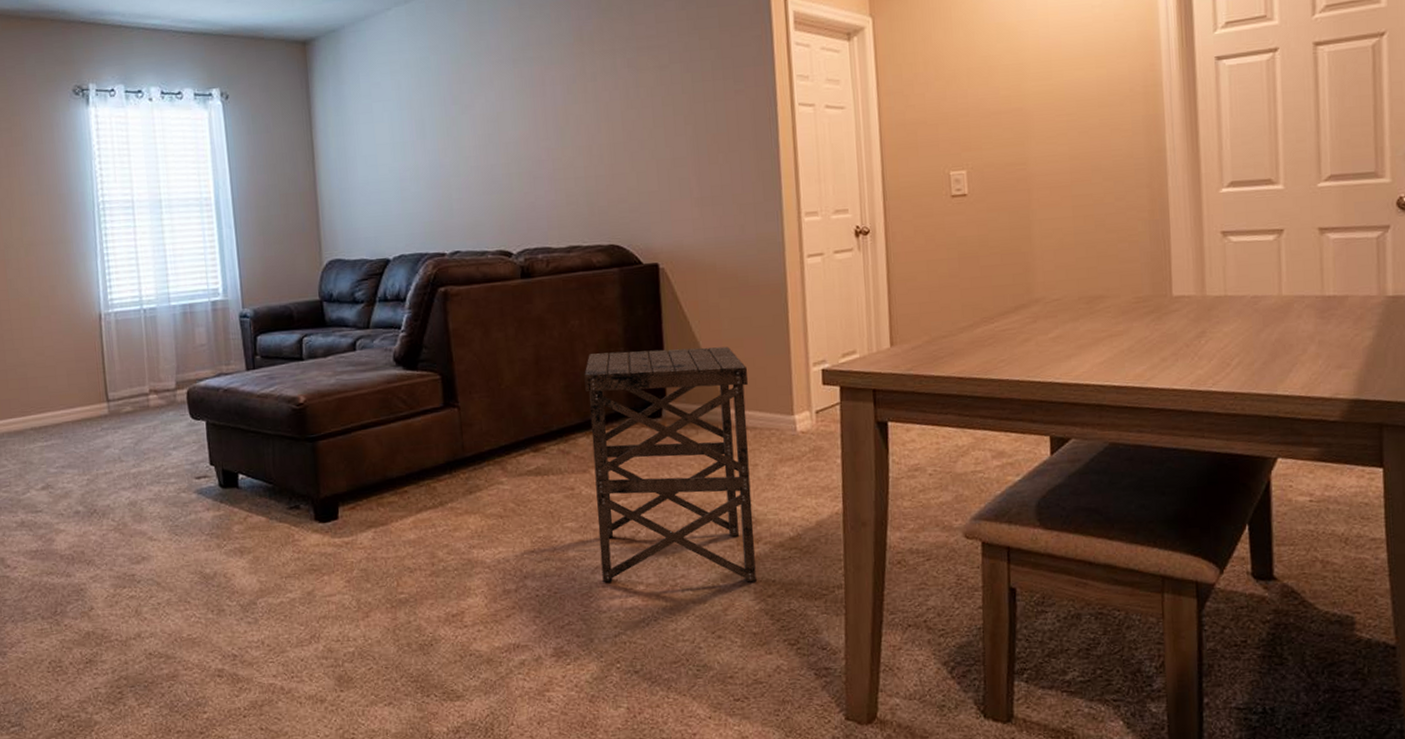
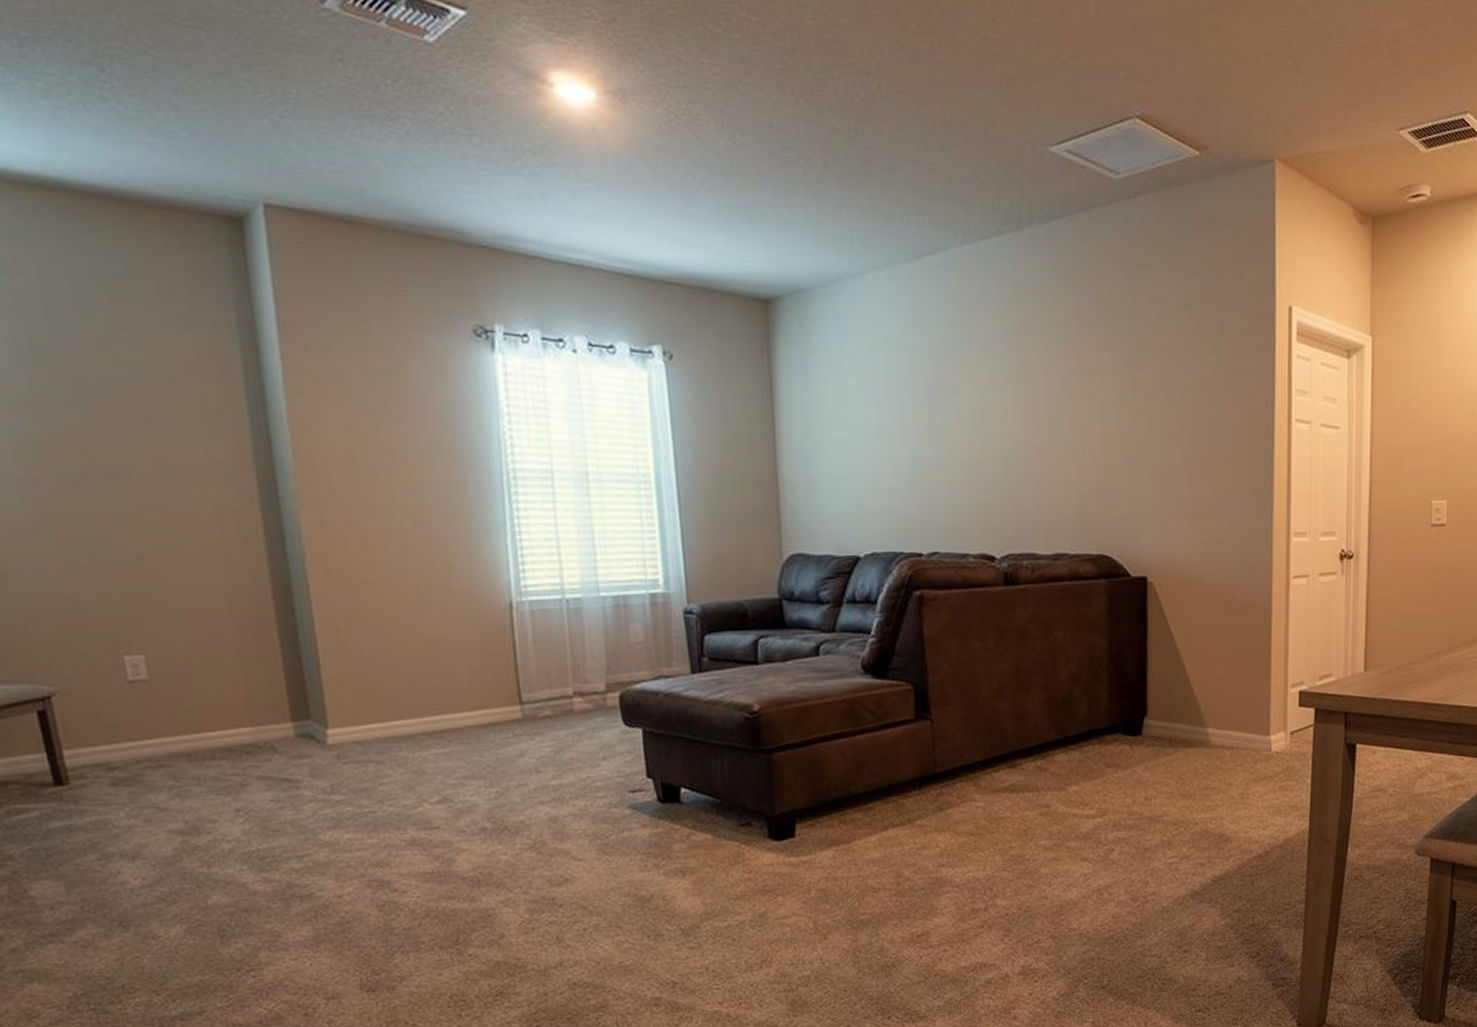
side table: present [584,346,757,583] -> none [1065,665,1229,901]

